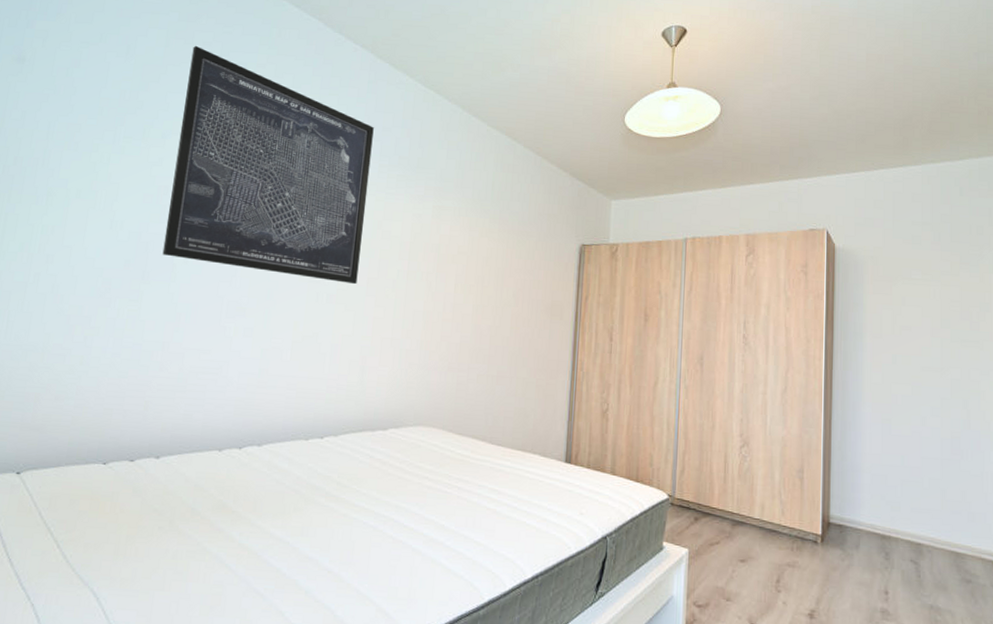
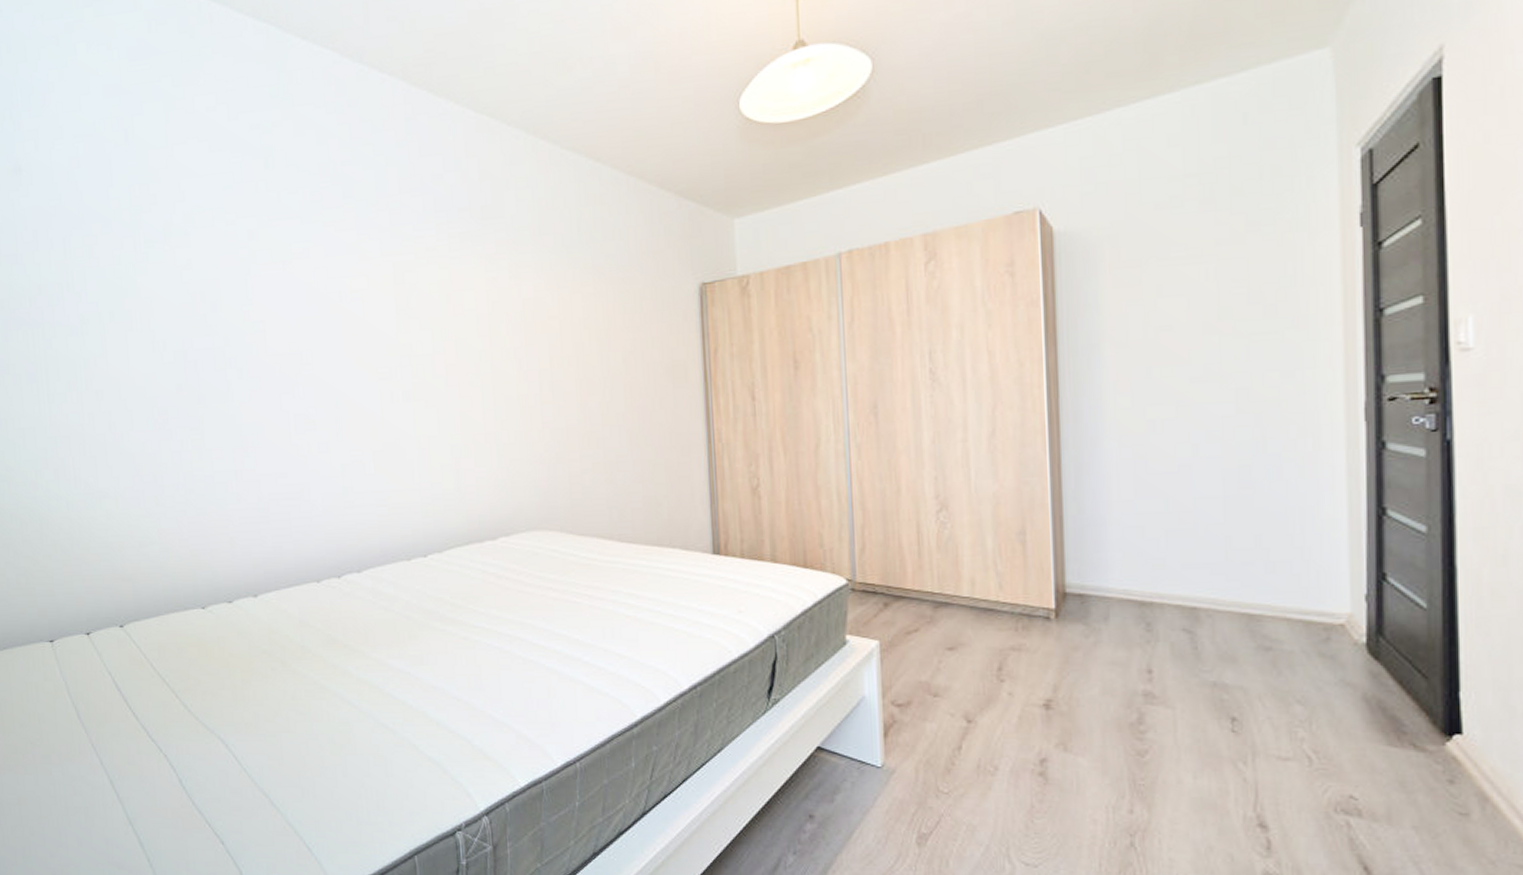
wall art: present [162,45,374,285] -> none [196,113,434,376]

